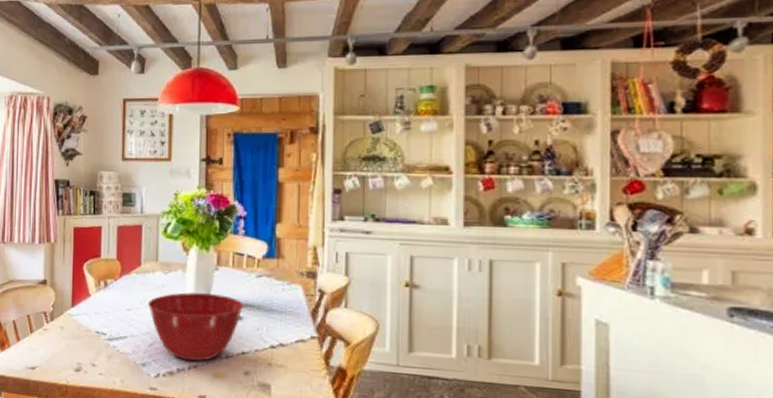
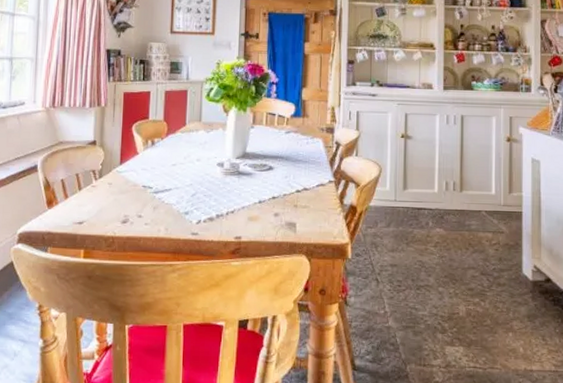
mixing bowl: present [147,291,243,362] -> none [191,147,274,208]

